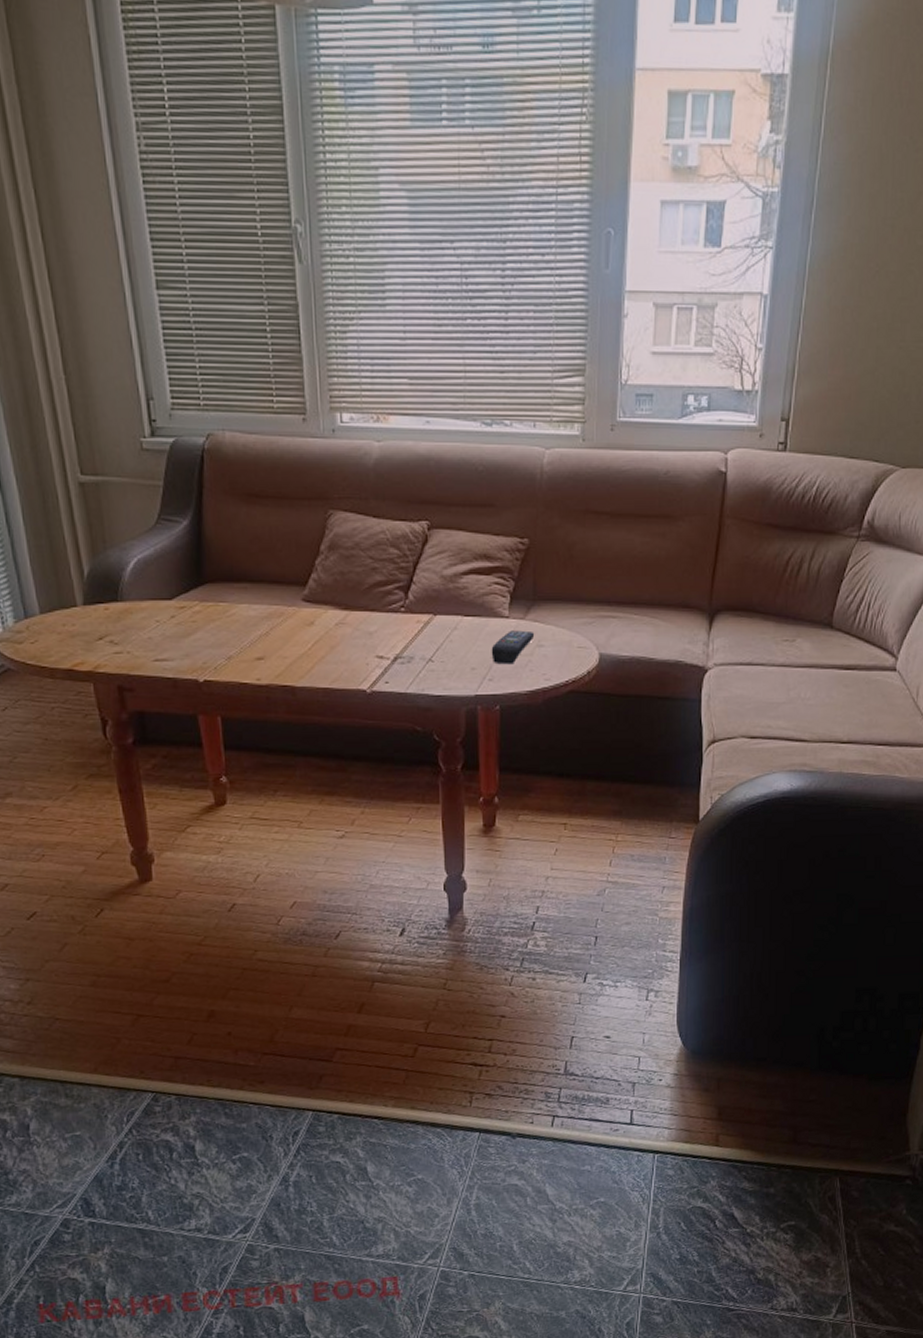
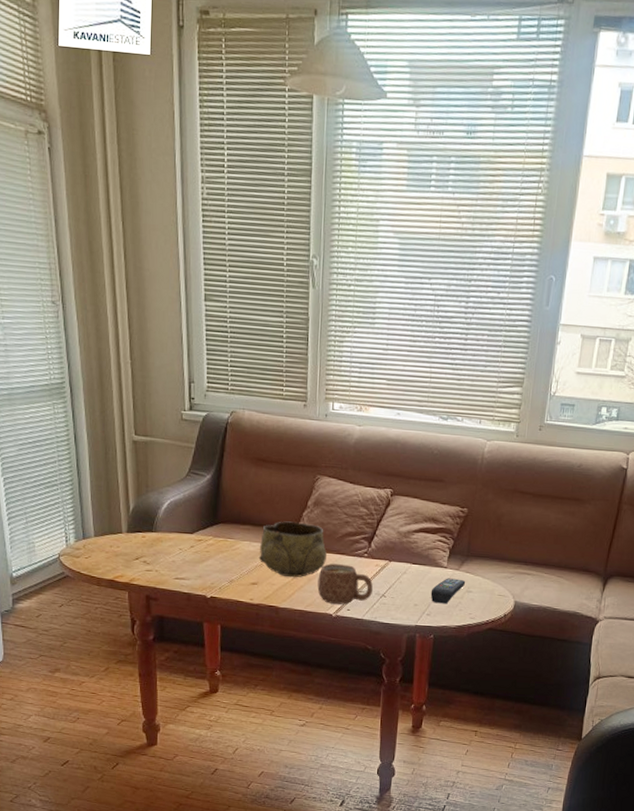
decorative bowl: none [262,573,352,647] -> present [258,521,327,578]
mug: none [343,624,416,676] -> present [317,563,373,604]

